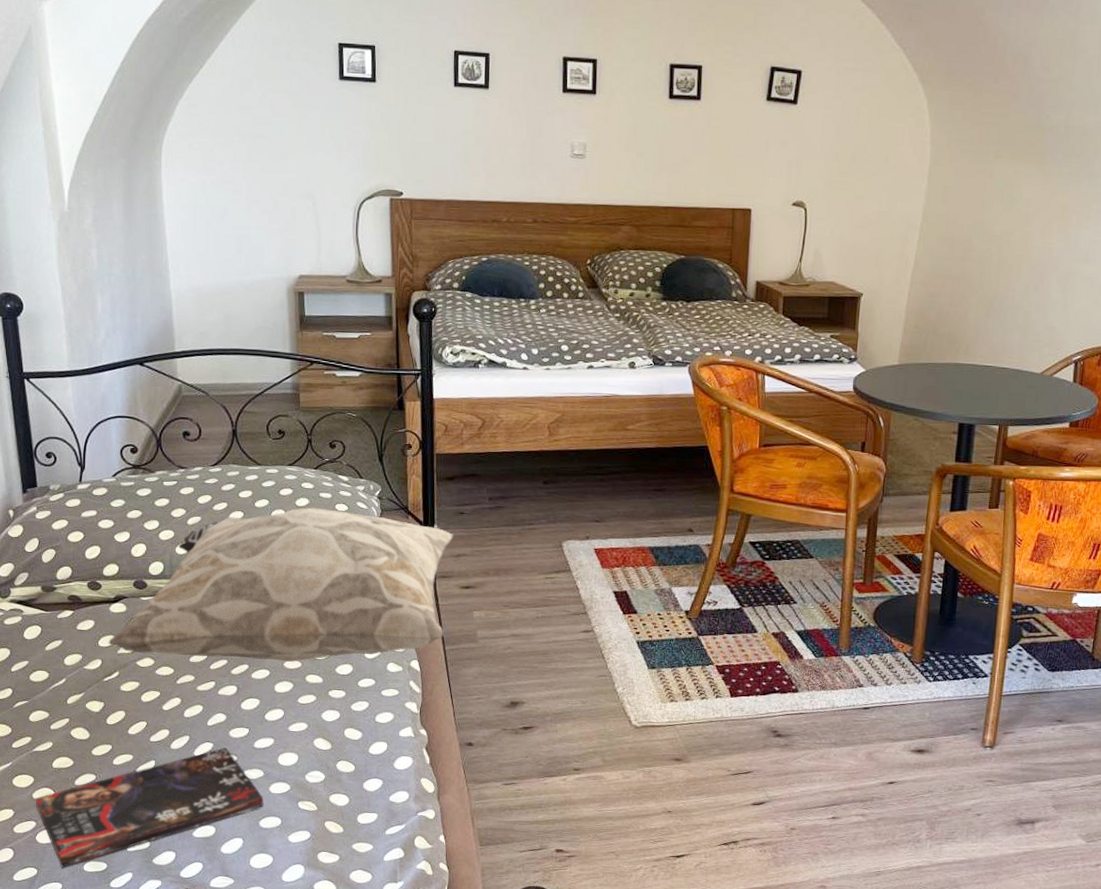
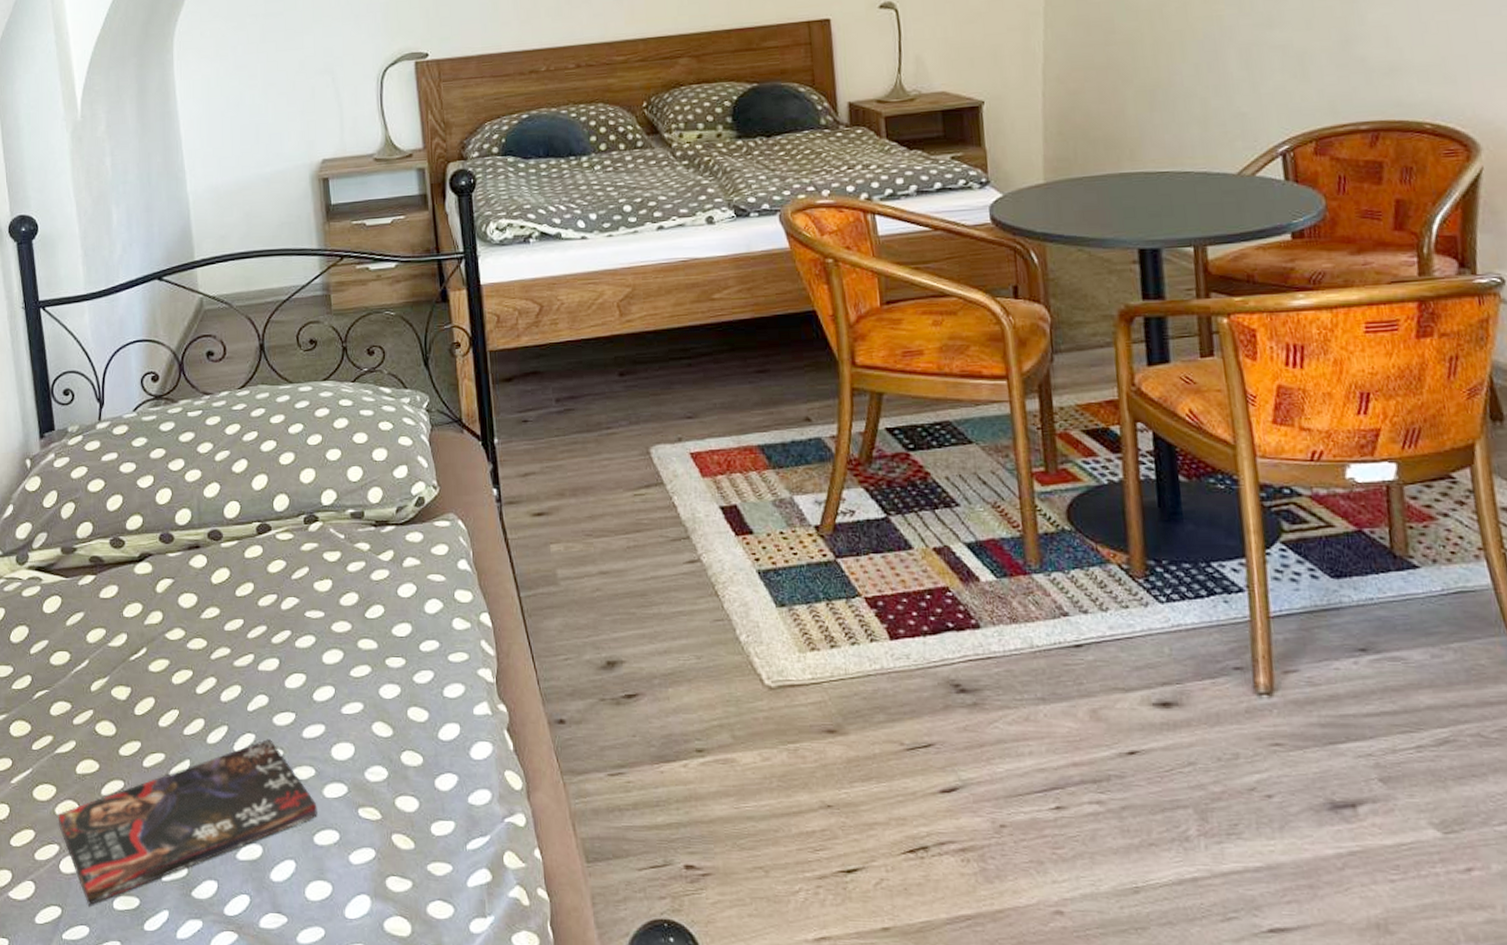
decorative pillow: present [108,507,455,663] -> none [134,428,520,625]

